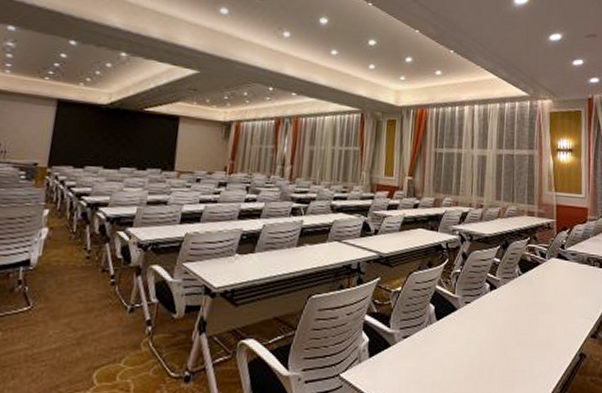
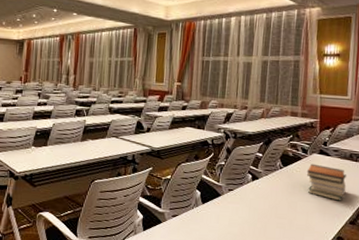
book stack: none [545,269,586,312] -> present [306,163,347,201]

